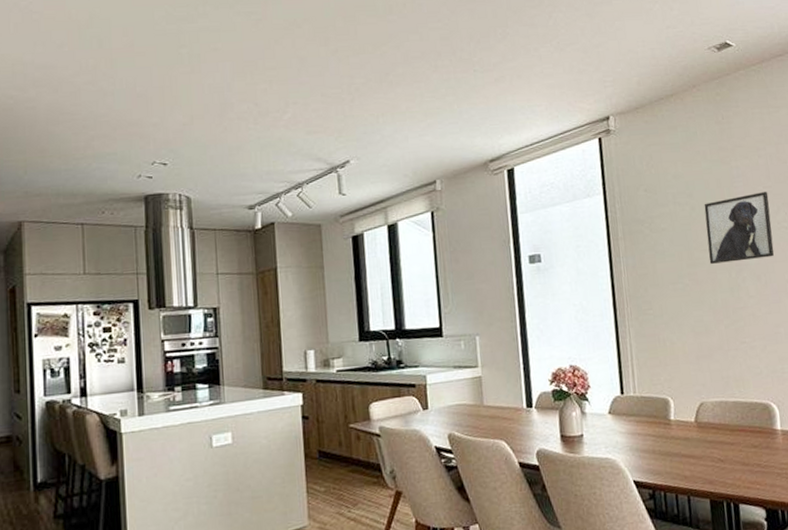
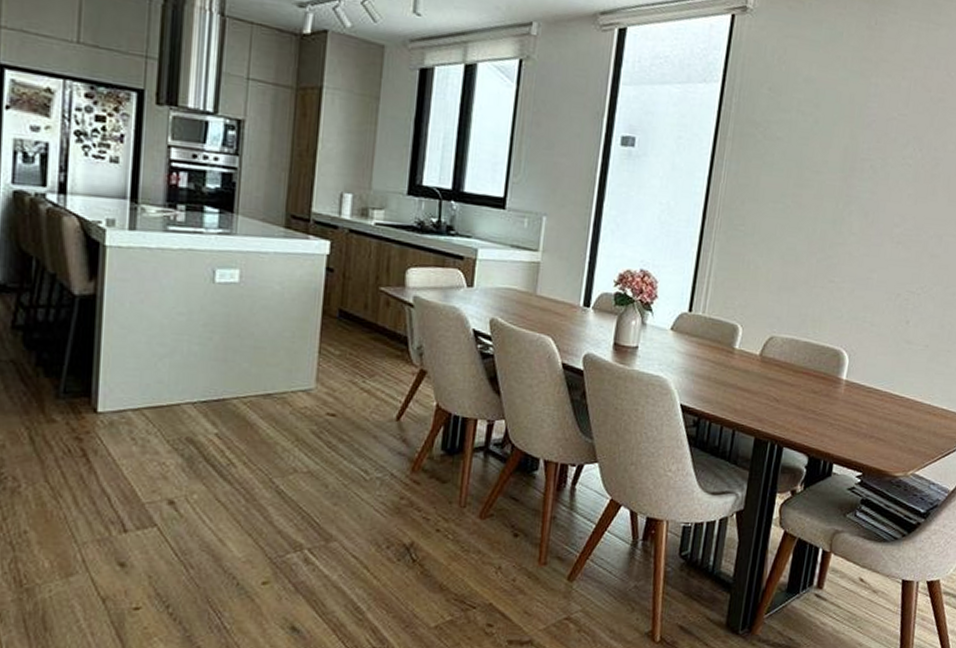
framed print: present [704,191,774,264] -> none [818,118,902,195]

